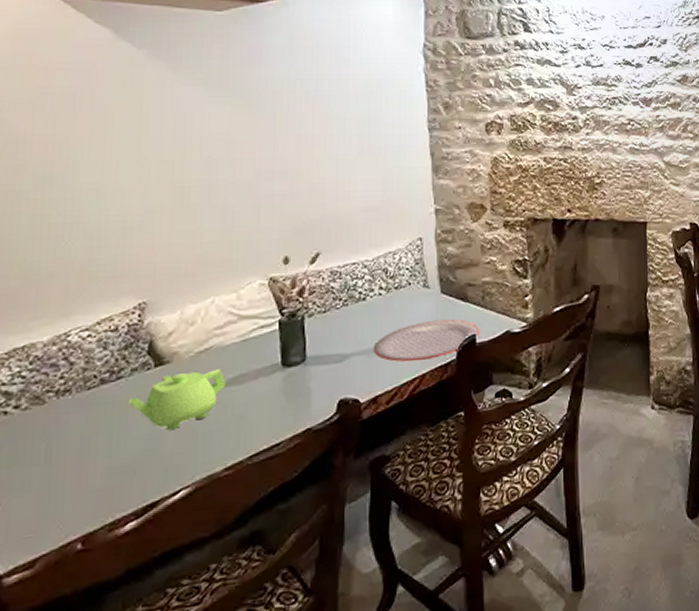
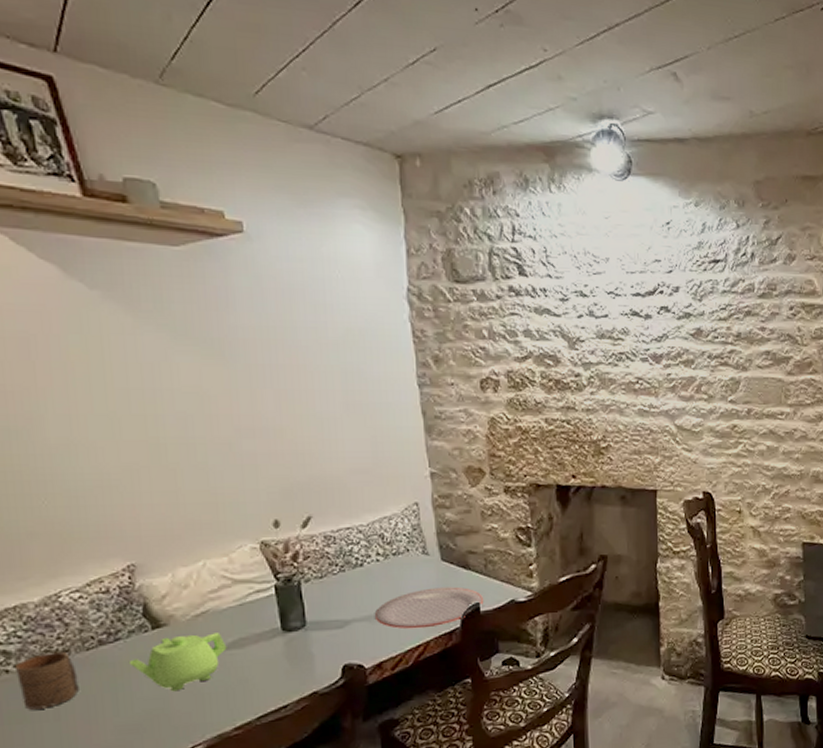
cup: none [13,391,75,453] -> present [14,651,79,710]

